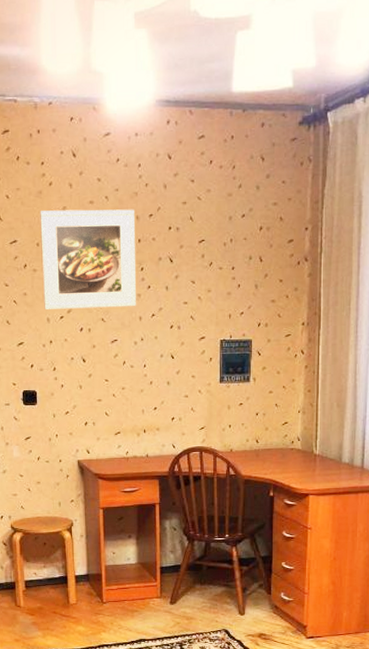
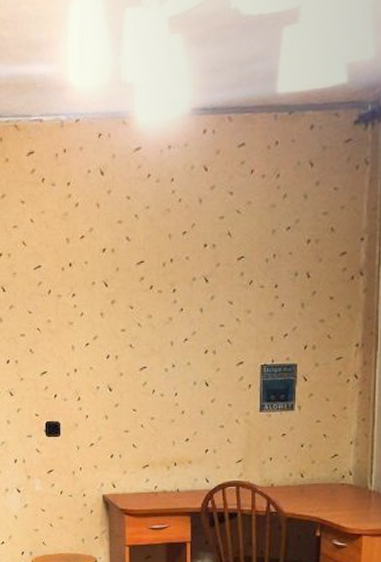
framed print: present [40,209,137,311] -> none [65,227,168,338]

